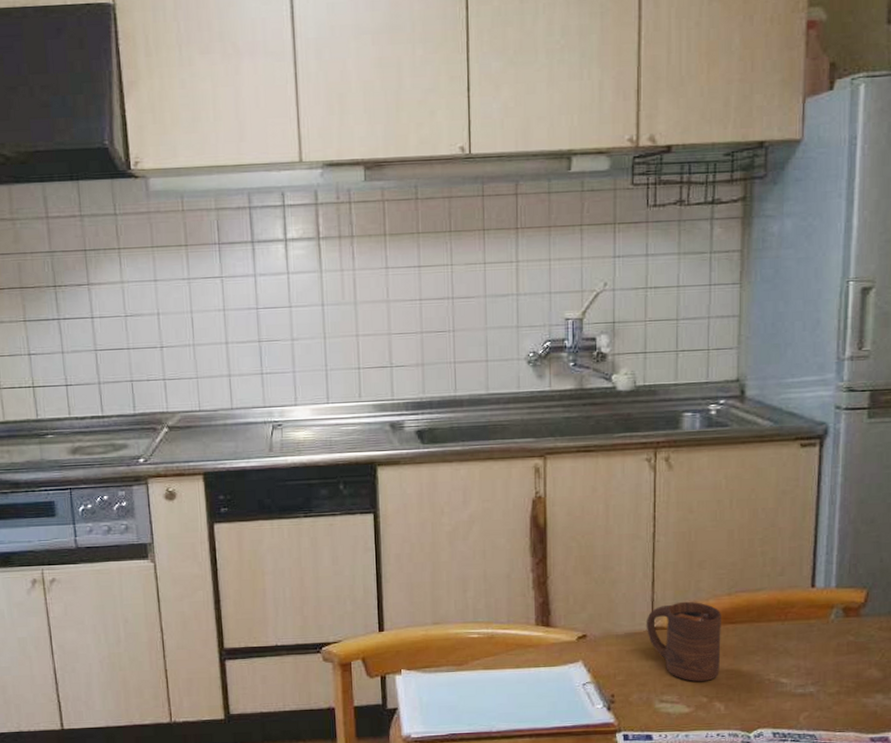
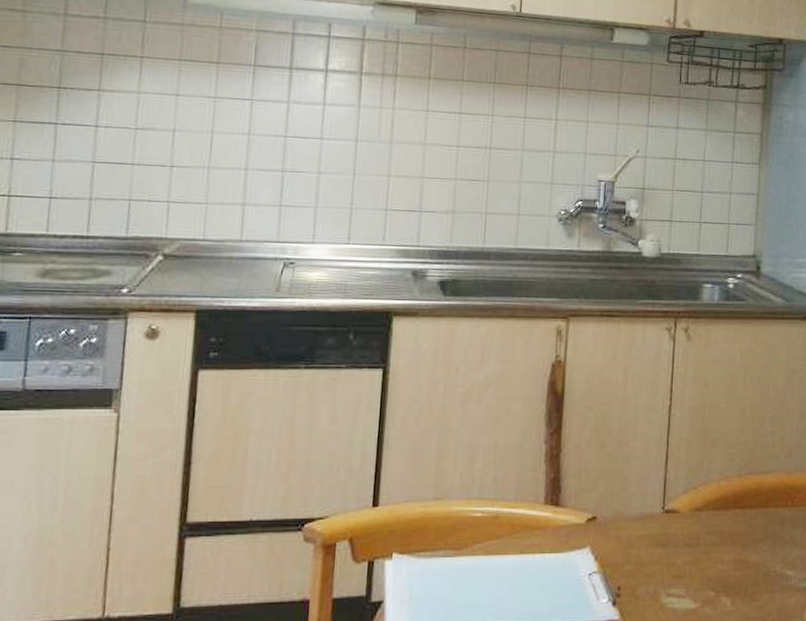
cup: present [646,601,721,682] -> none [657,482,731,573]

